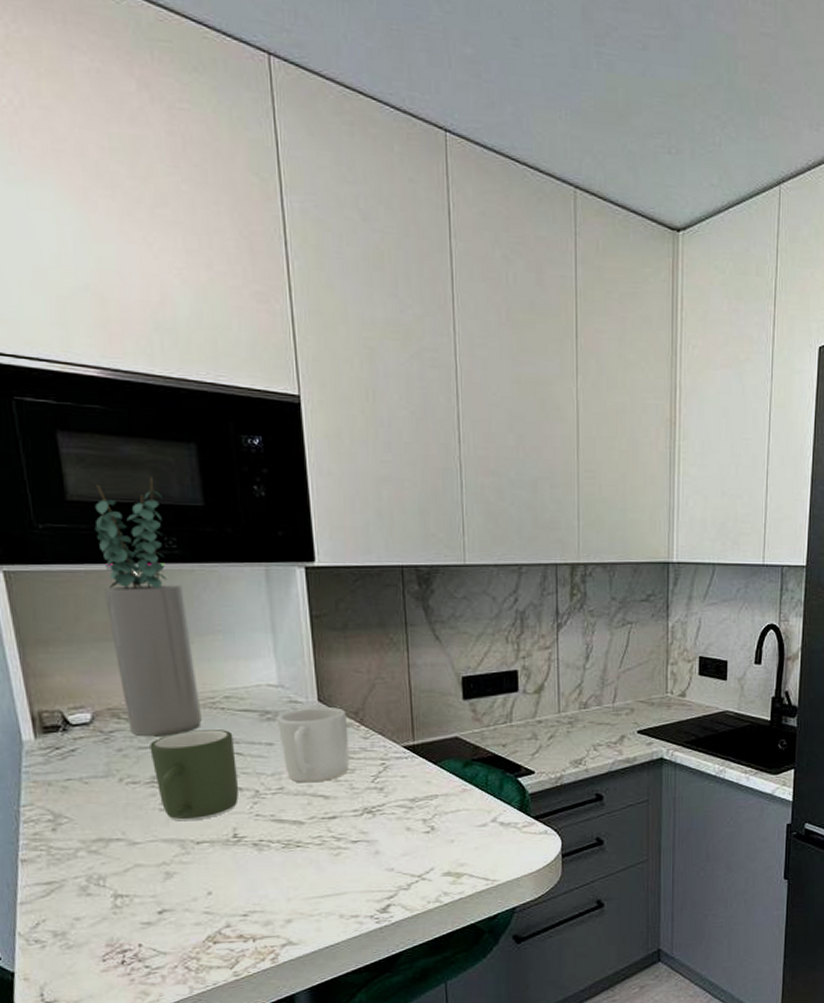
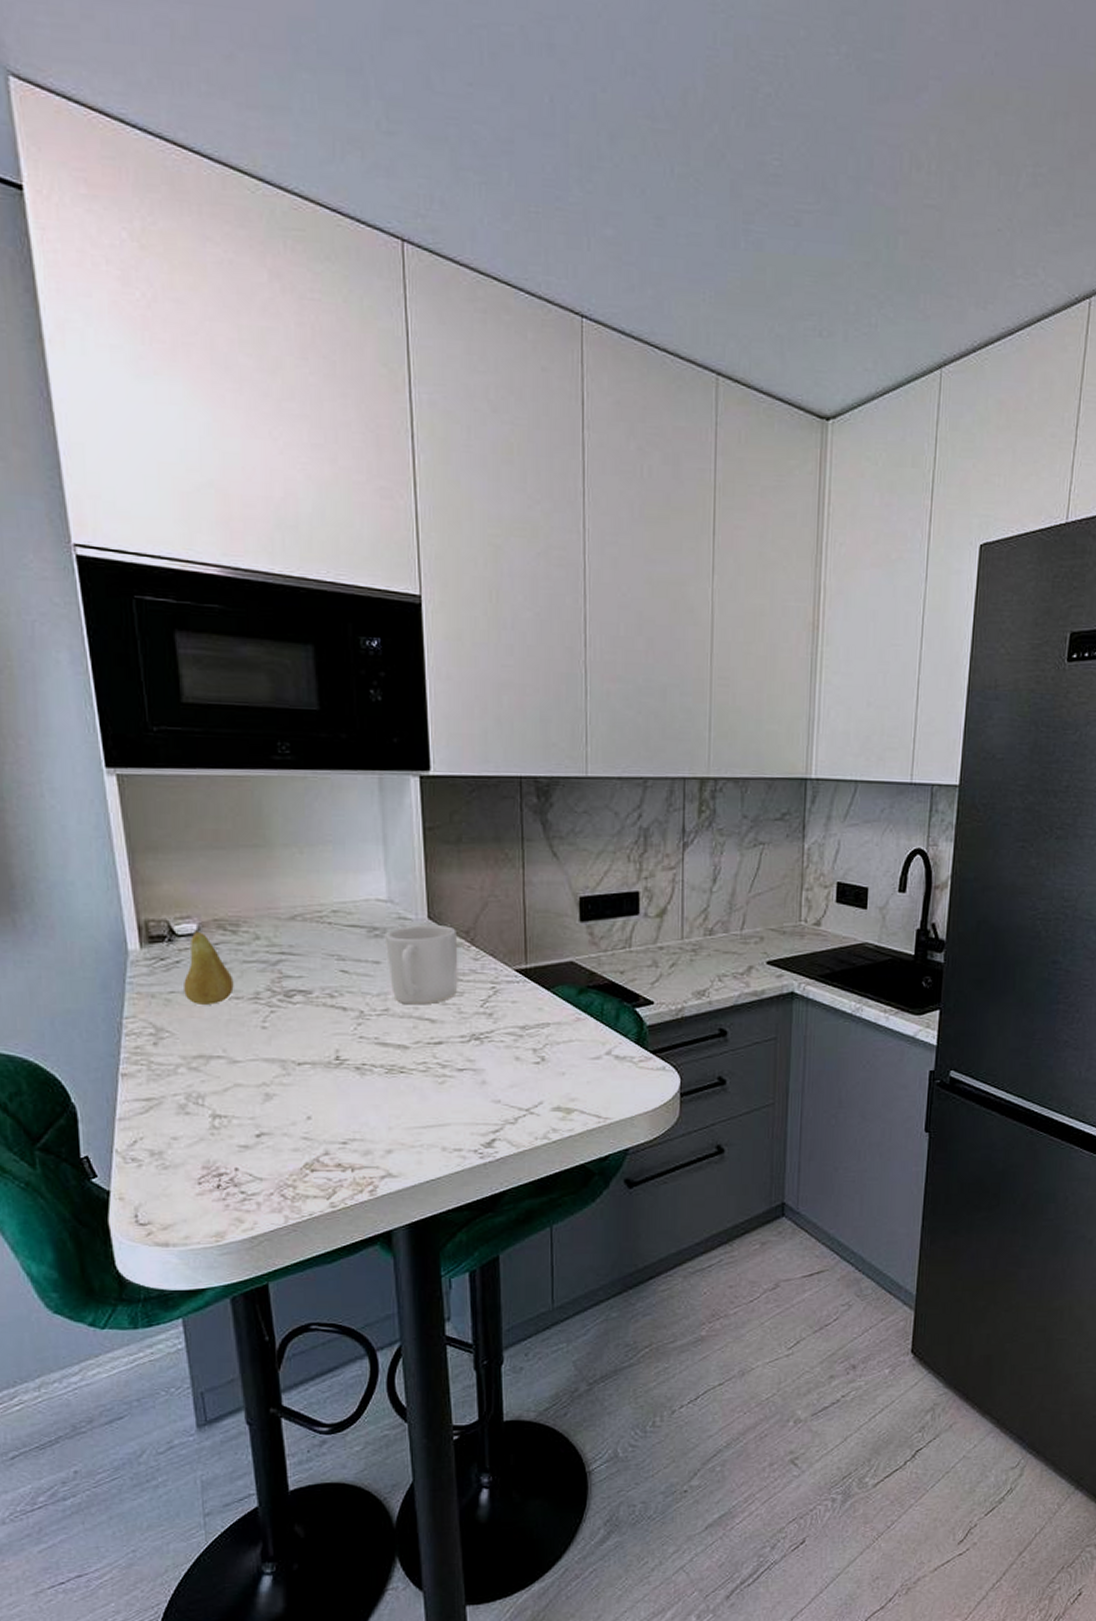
fruit: none [80,720,130,790] -> present [184,931,234,1005]
vase: present [94,477,202,737] -> none [208,679,308,951]
mug: present [149,730,238,821] -> none [254,945,342,1041]

